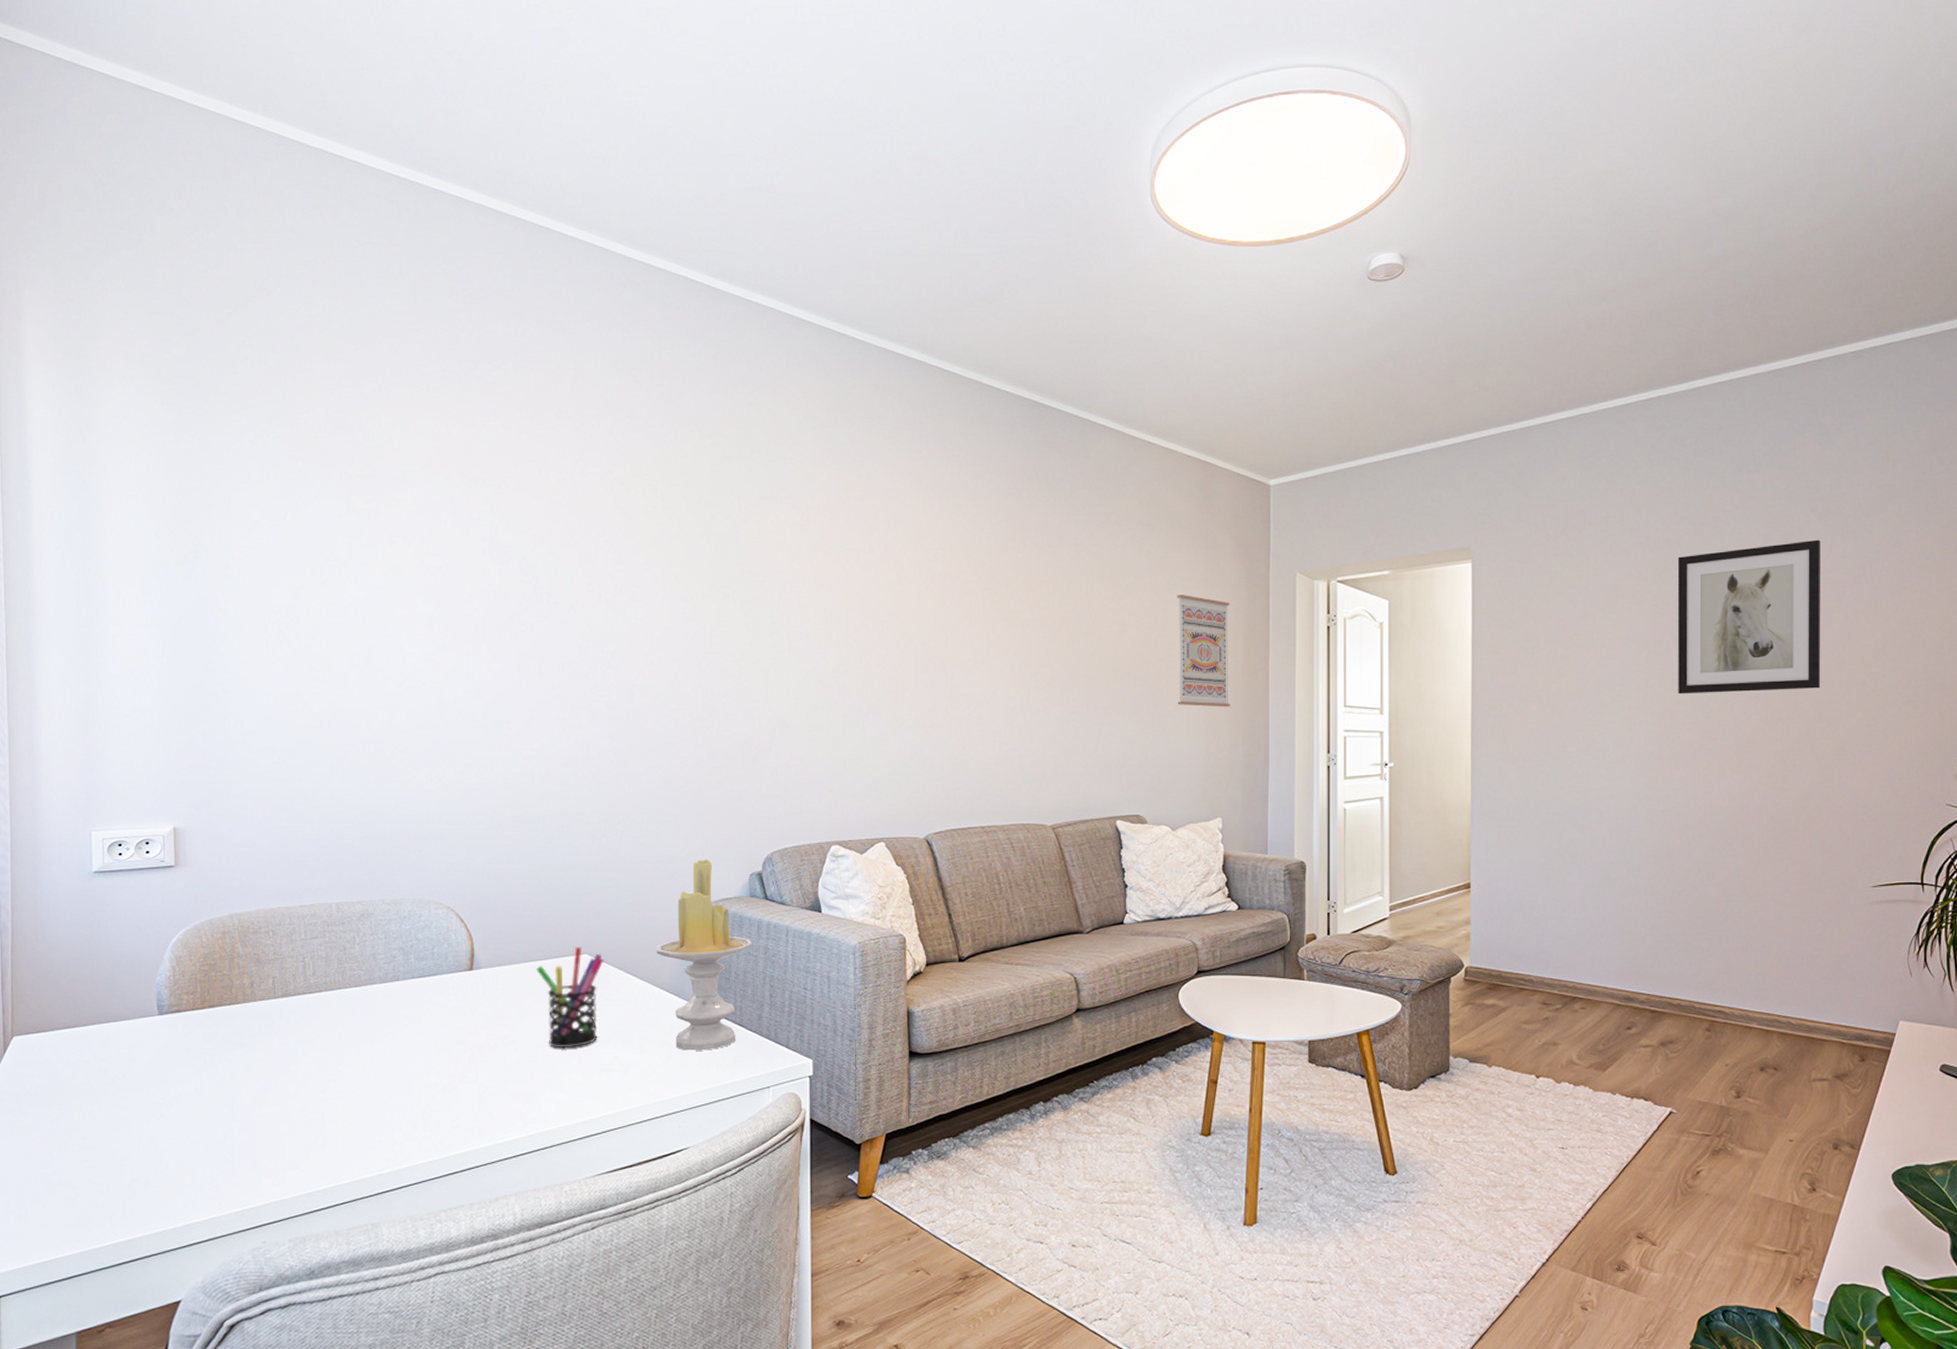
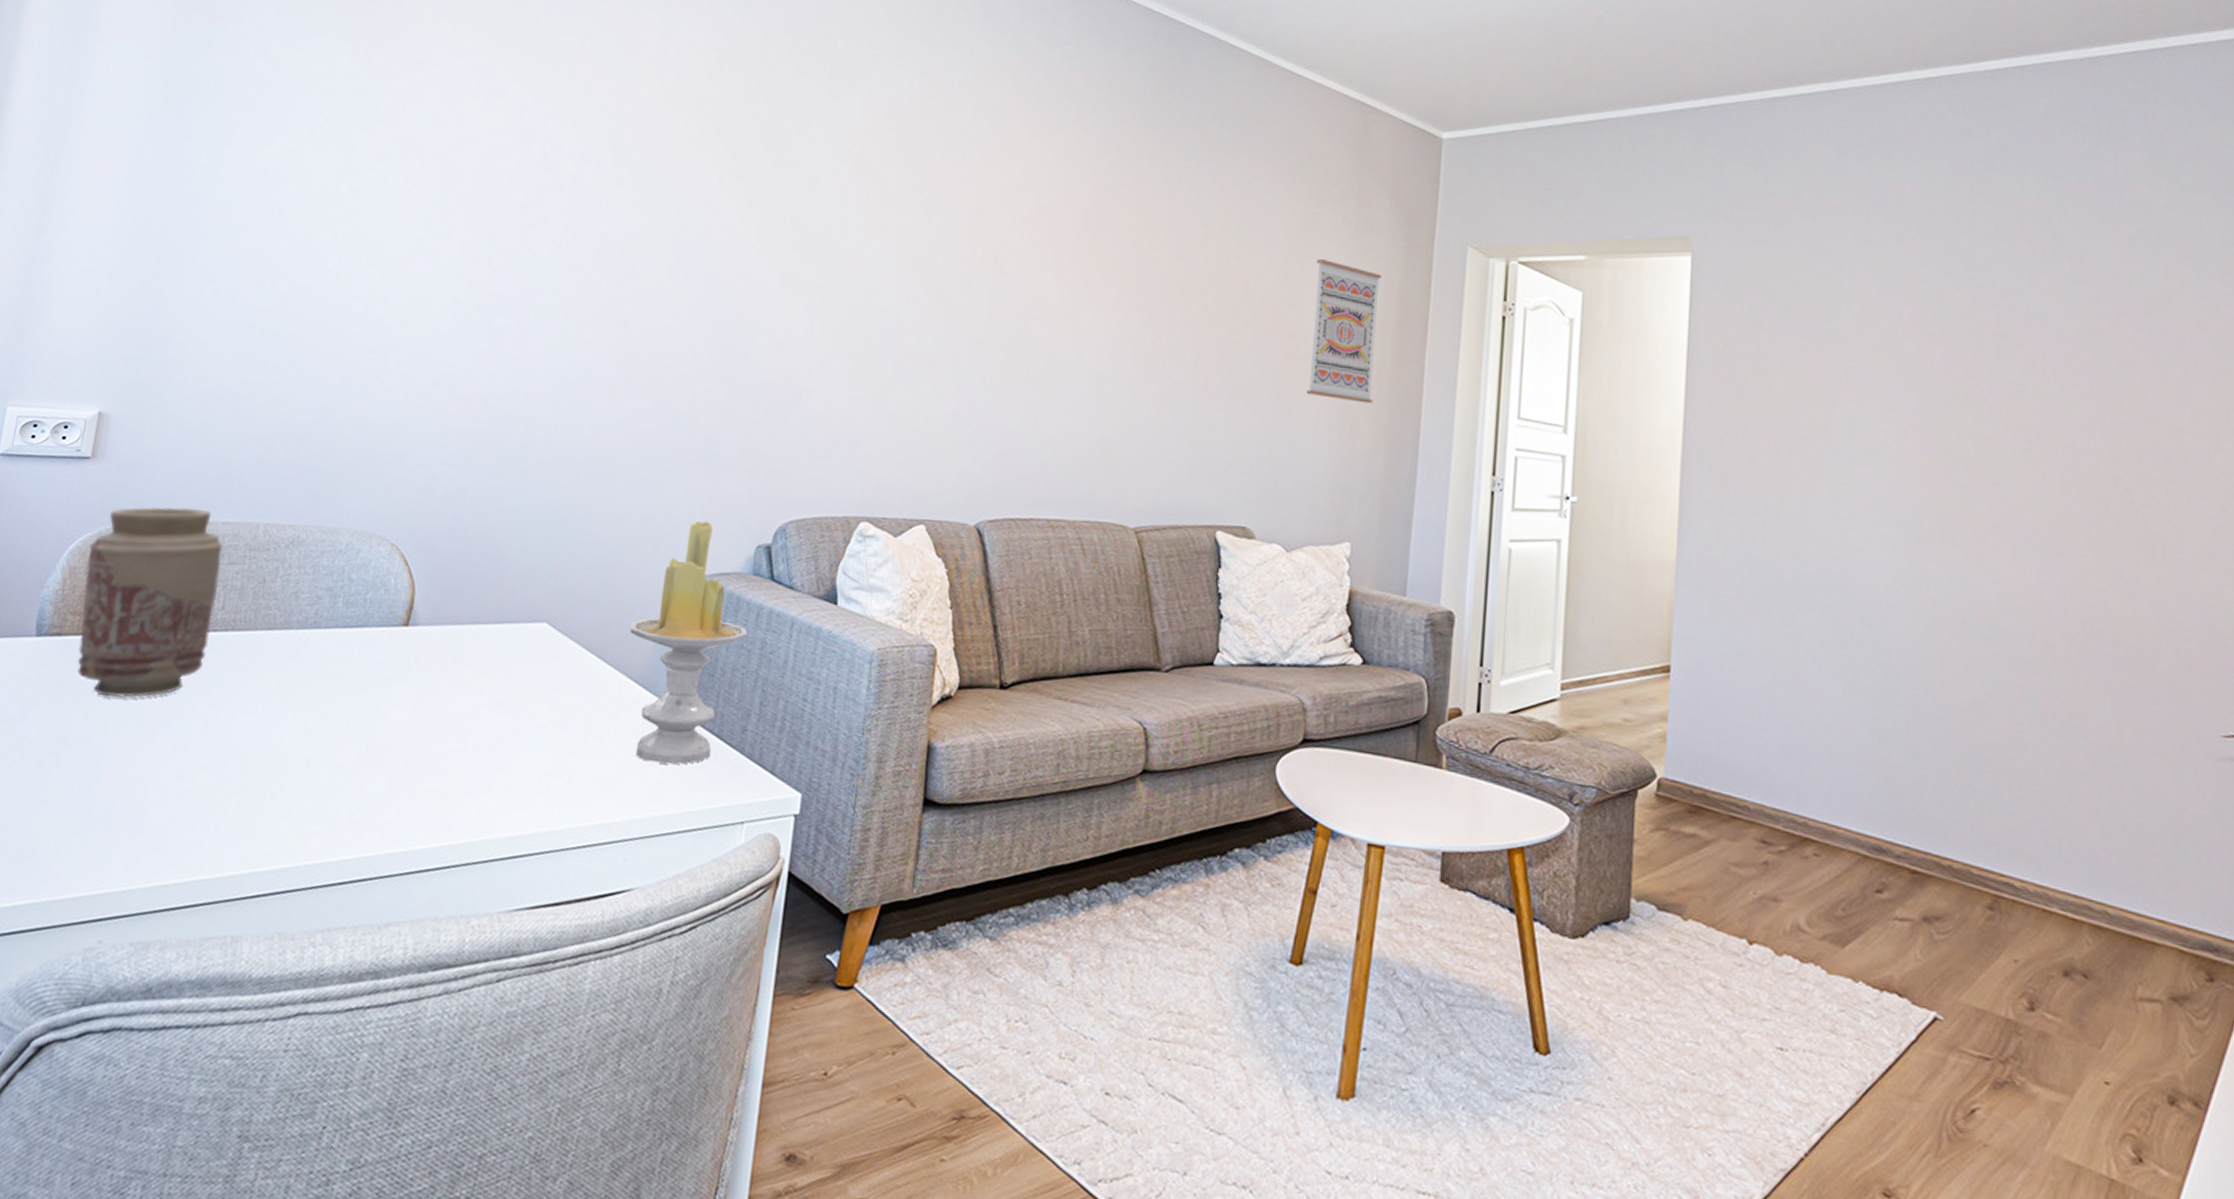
vase: none [189,897,308,1055] -> present [77,506,223,698]
pen holder: present [536,947,604,1049] -> none [483,612,566,740]
wall art: present [1677,539,1821,695] -> none [1957,270,2151,462]

